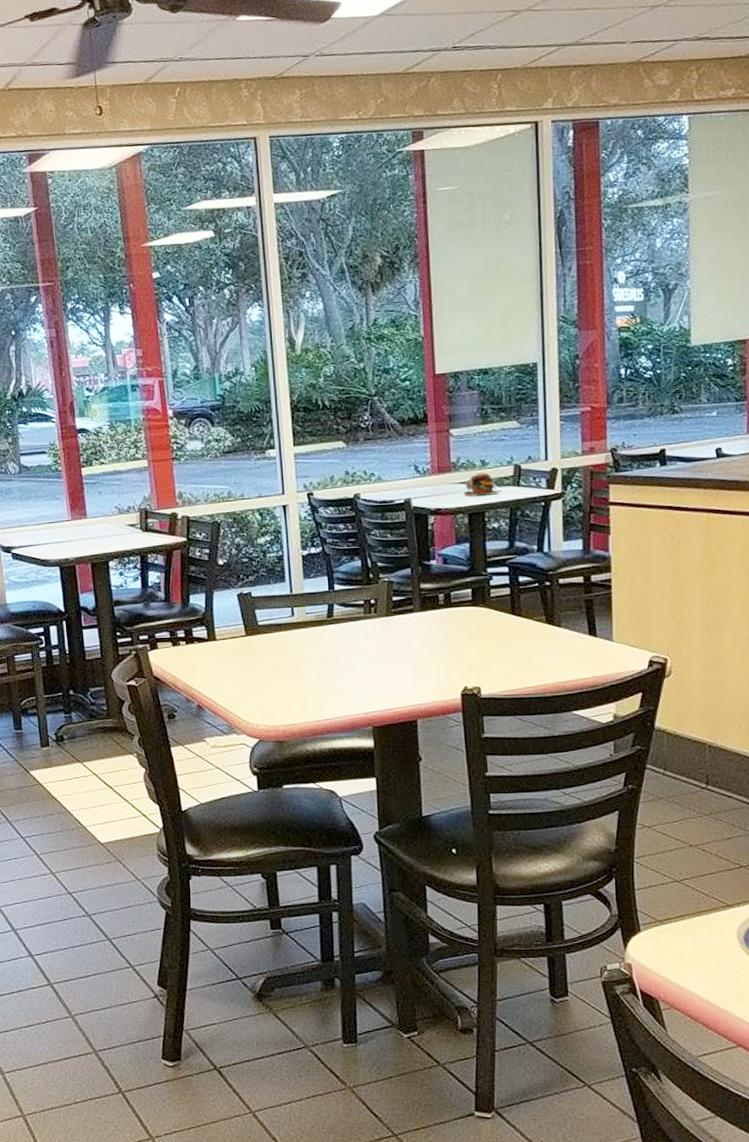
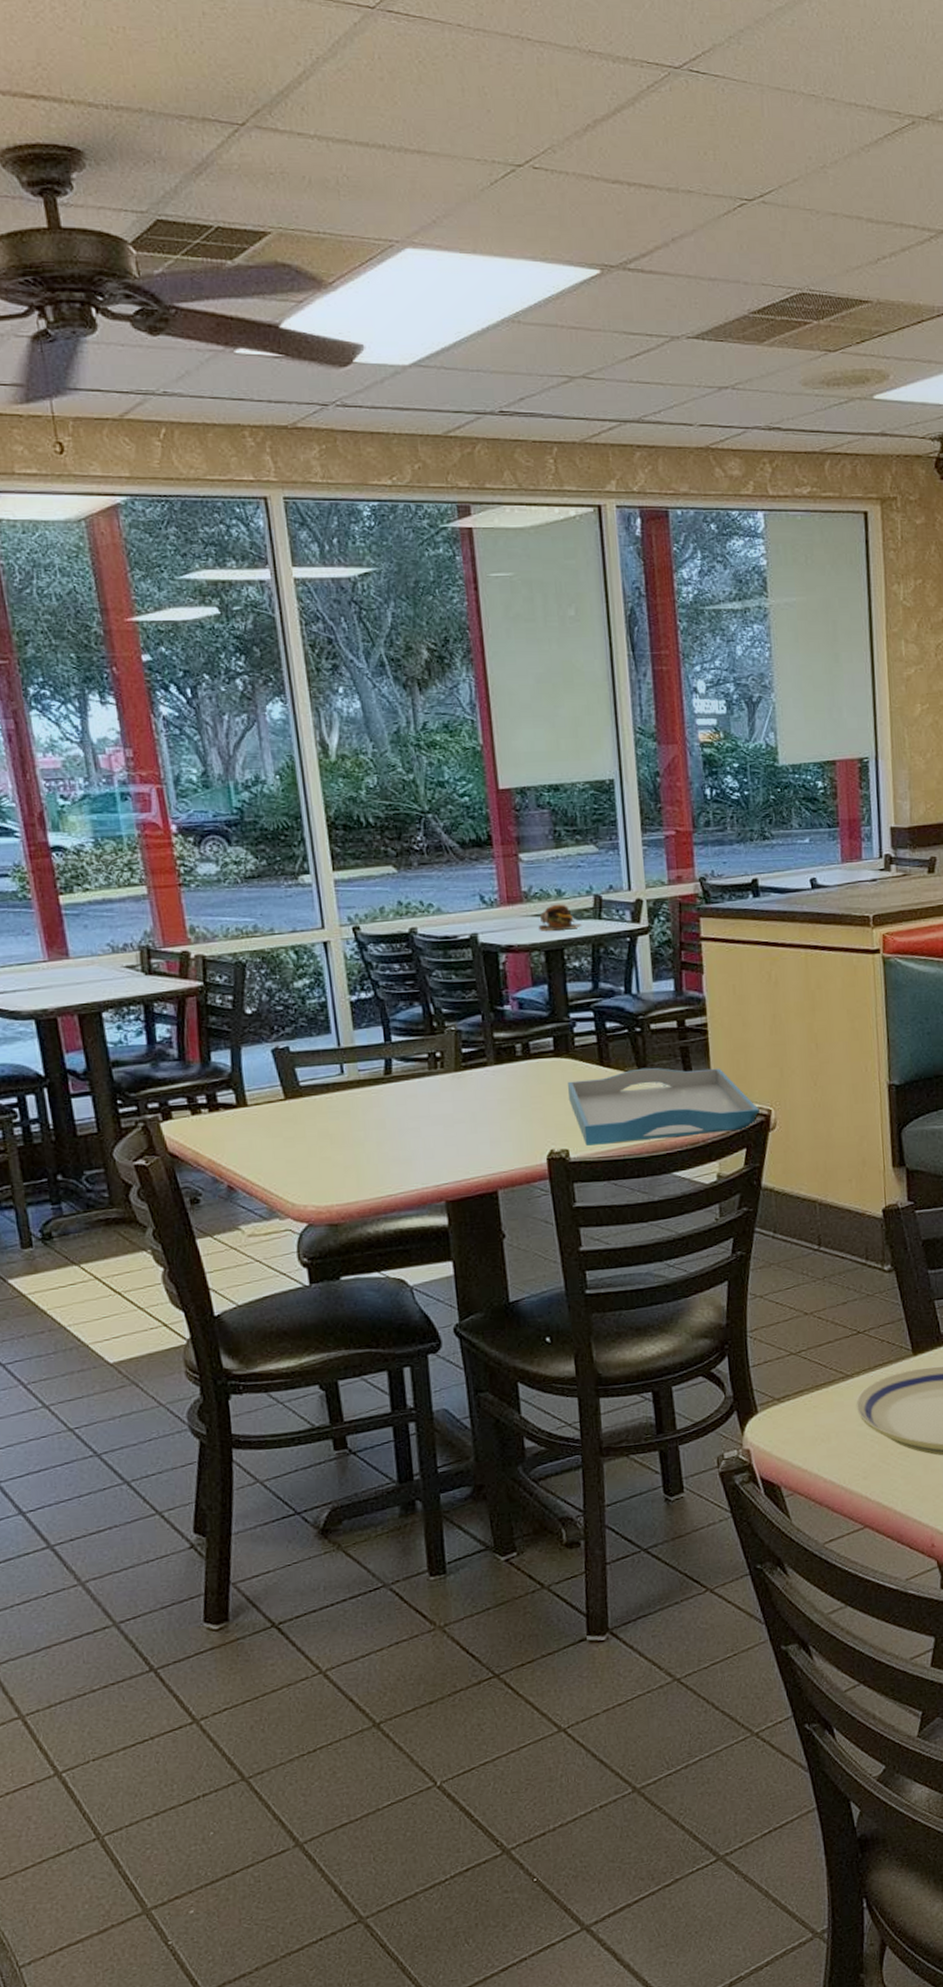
tray: none [483,617,656,684] -> present [568,1067,760,1146]

